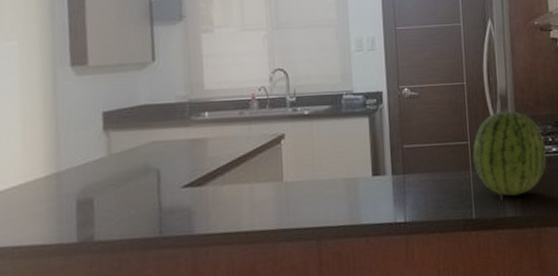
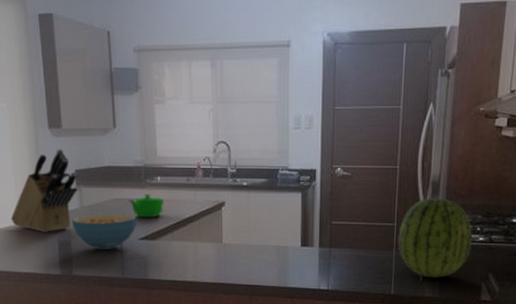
knife block: none [12,89,105,192] -> present [10,149,77,233]
cereal bowl: none [95,158,180,205] -> present [71,213,137,250]
teapot: none [169,131,213,161] -> present [129,193,164,217]

